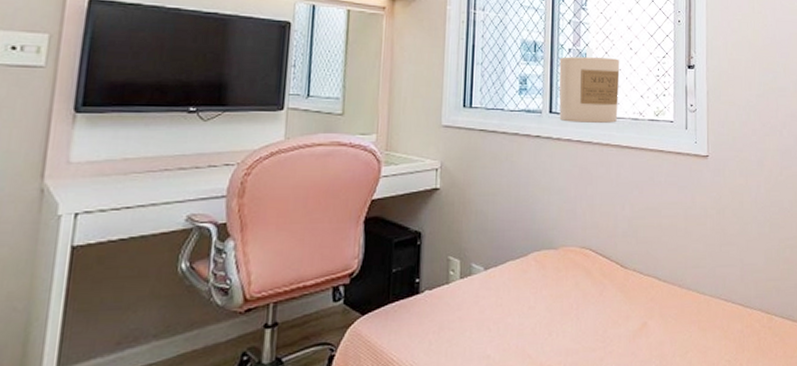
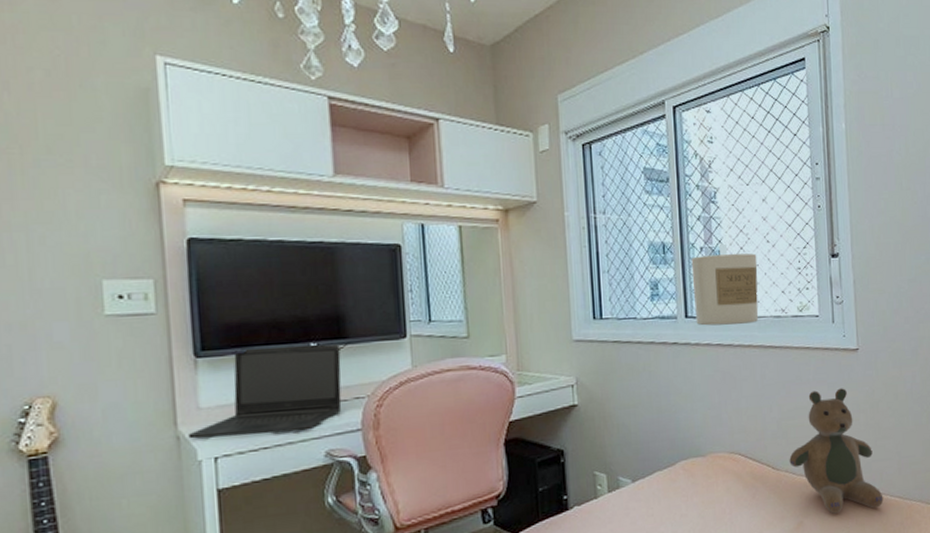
laptop: none [52,107,218,194] -> present [188,344,342,439]
teddy bear: none [637,192,726,317] -> present [789,388,884,514]

